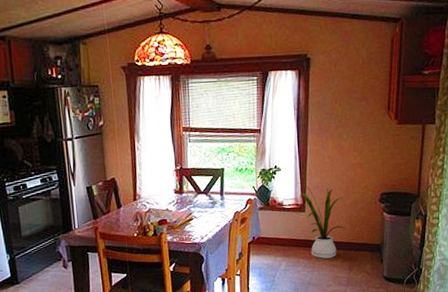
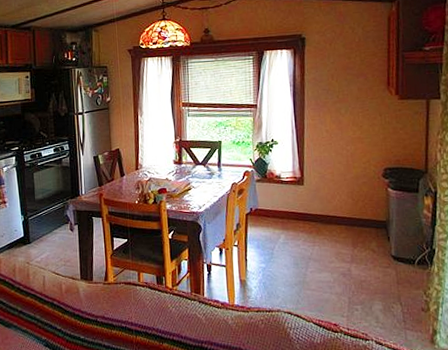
house plant: present [298,182,346,259] -> none [296,156,348,234]

